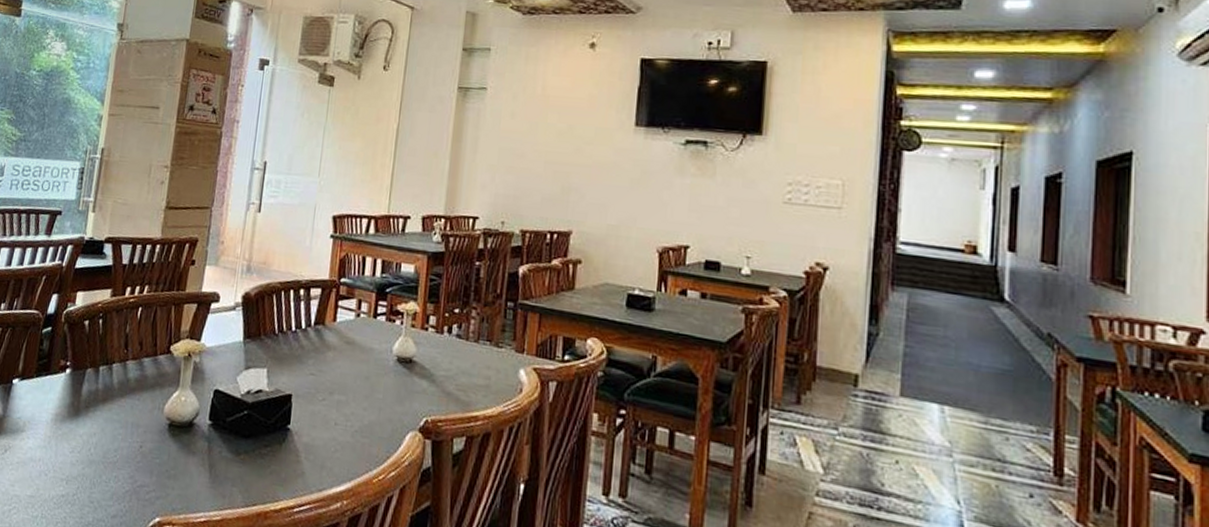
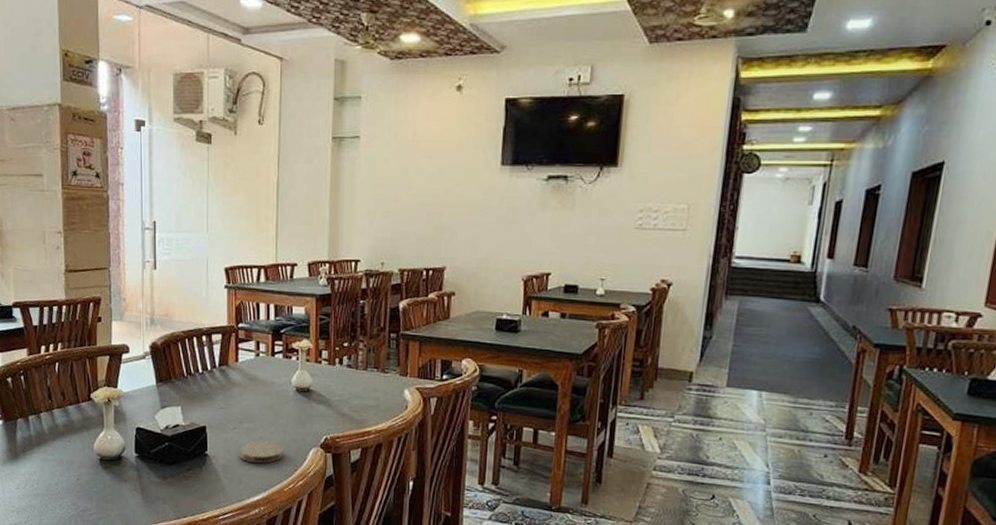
coaster: none [325,418,377,446] -> present [239,441,284,463]

